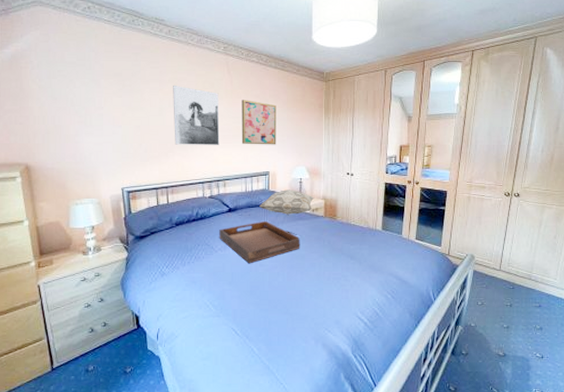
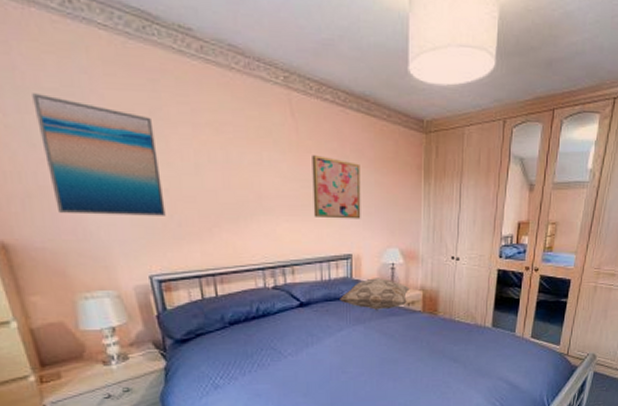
wall art: none [58,65,137,145] -> present [32,93,166,216]
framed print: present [173,86,220,146] -> none [212,131,284,220]
serving tray: present [219,220,300,264] -> none [288,317,393,371]

